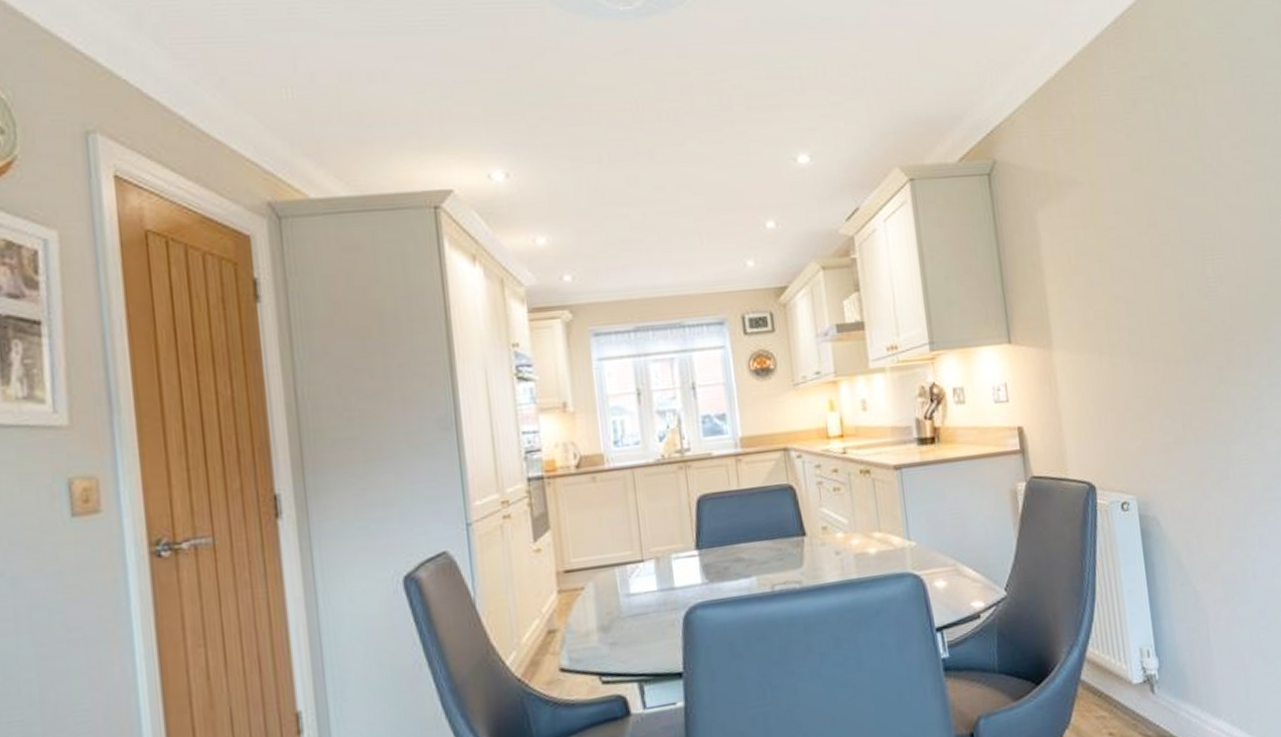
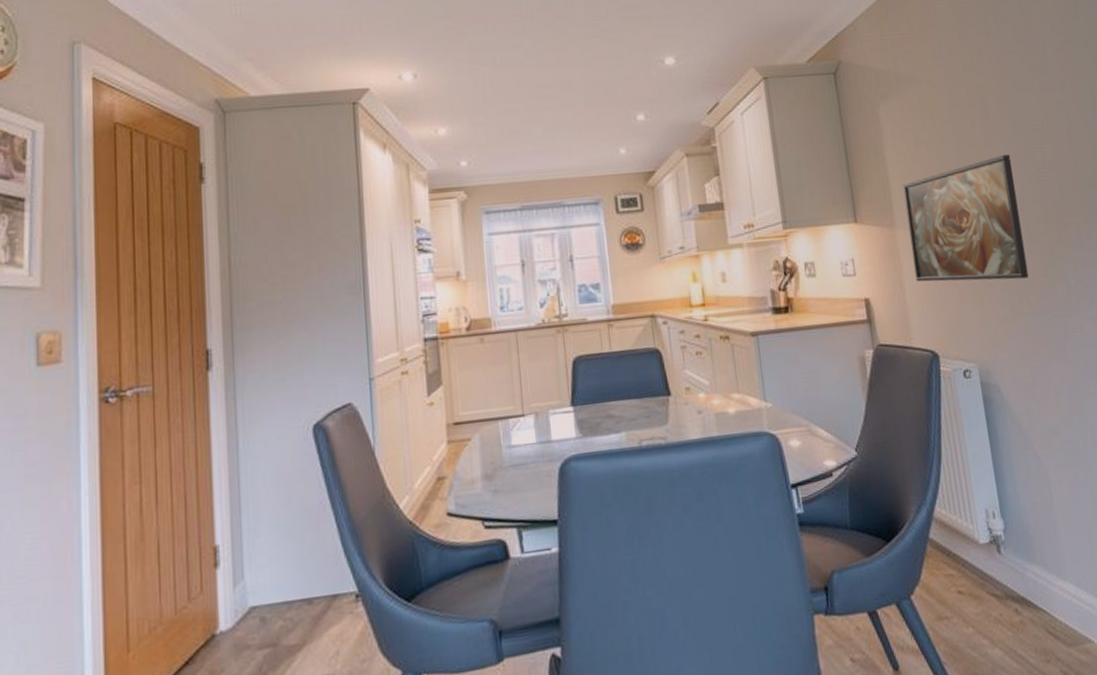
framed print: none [1061,266,1194,408] -> present [902,154,1029,282]

